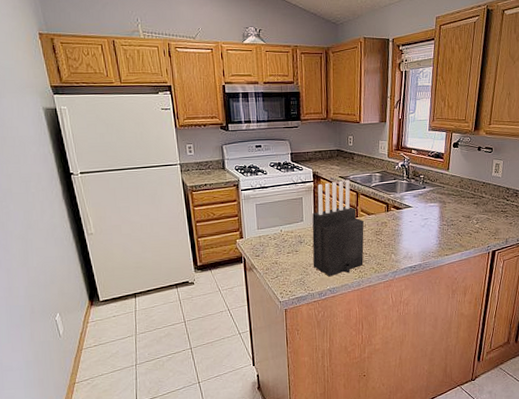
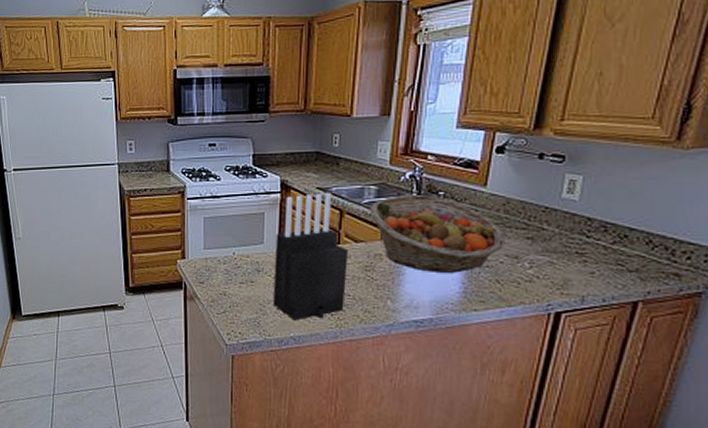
fruit basket: none [376,178,462,232] -> present [369,195,505,273]

